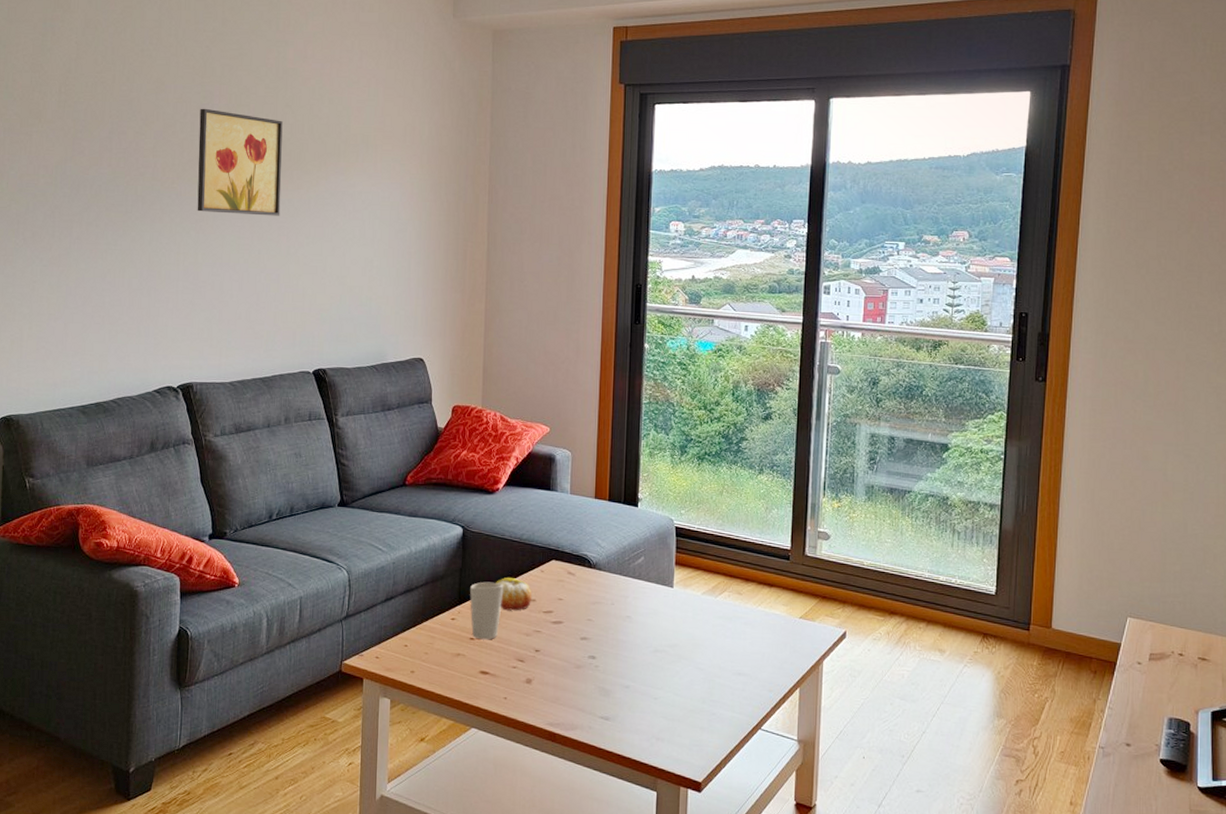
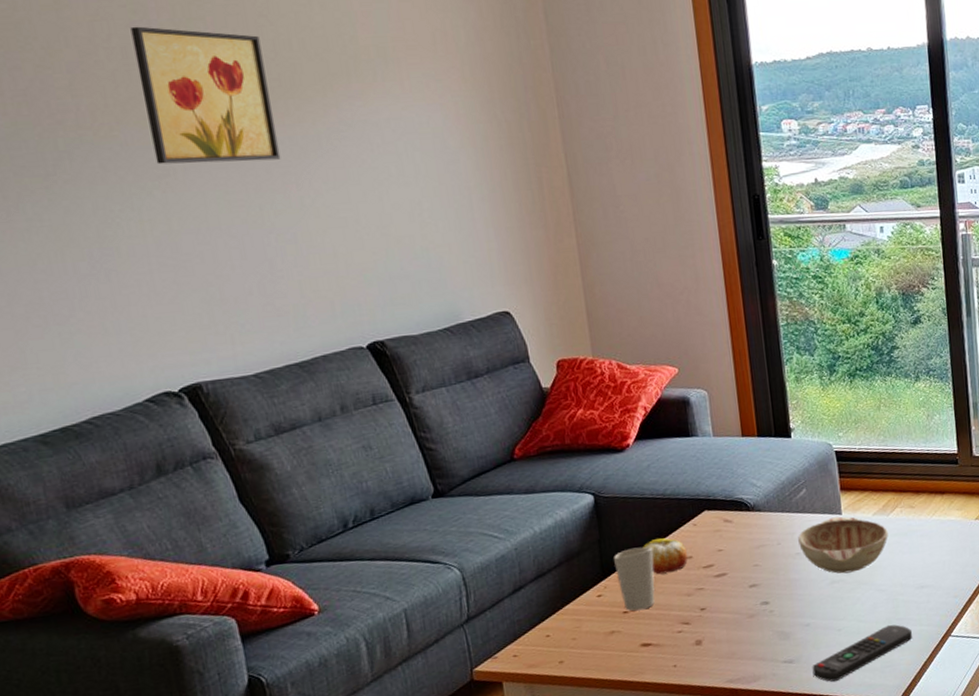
remote control: none [625,704,723,748] -> present [812,624,912,682]
decorative bowl: none [630,588,714,646] -> present [798,516,888,574]

